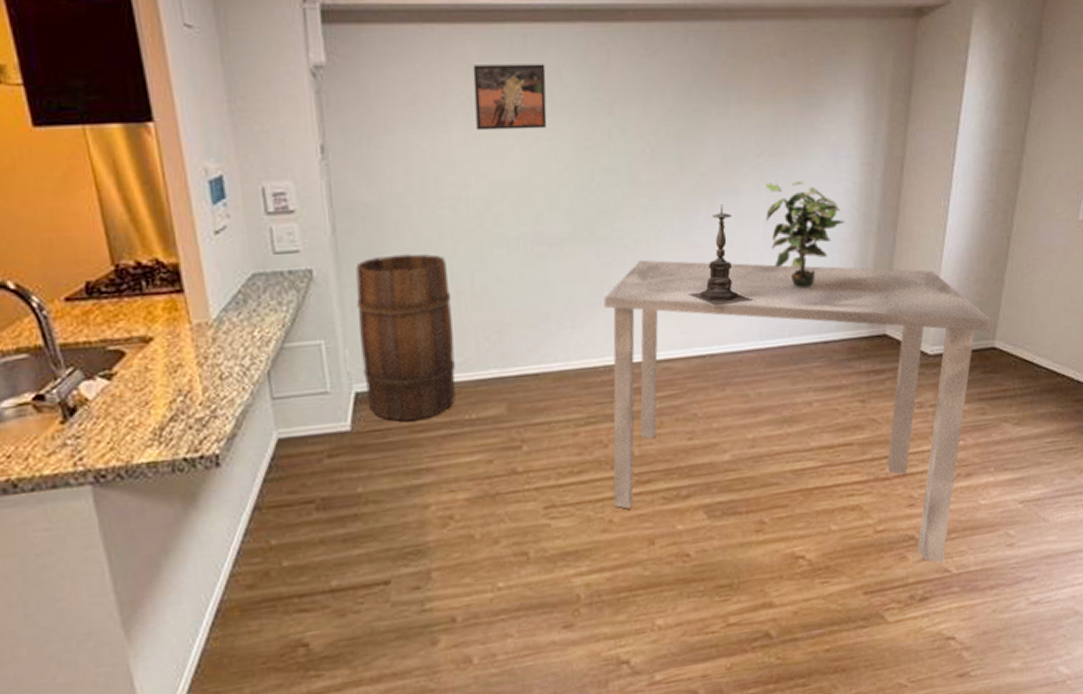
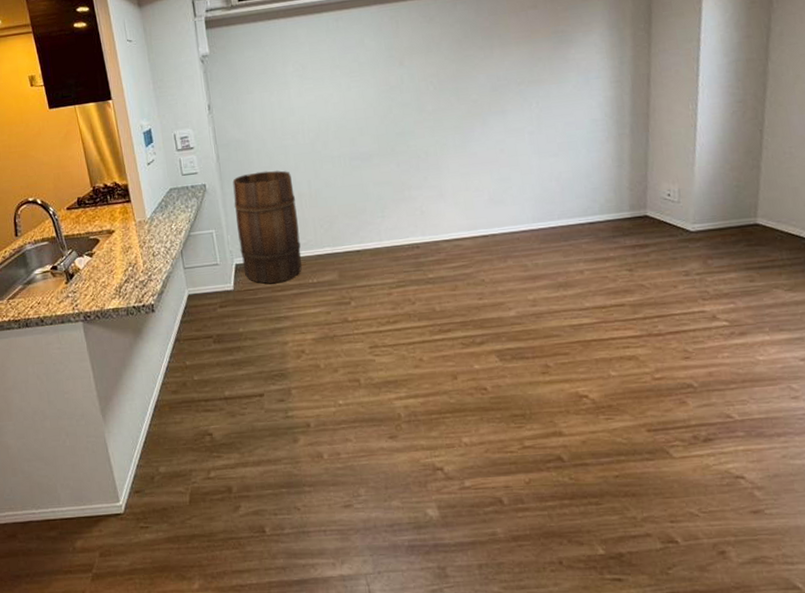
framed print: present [473,64,547,131] -> none [302,36,356,86]
dining table: present [604,259,992,563] -> none [405,161,752,410]
candle holder: present [687,204,754,307] -> none [470,122,526,198]
potted plant: present [765,181,845,289] -> none [527,99,600,182]

